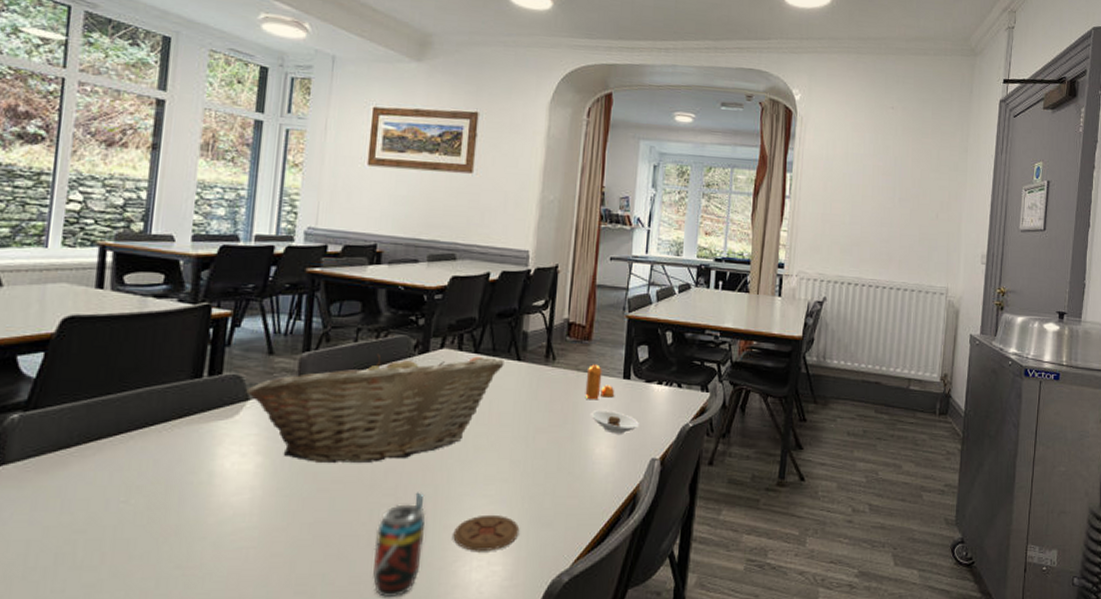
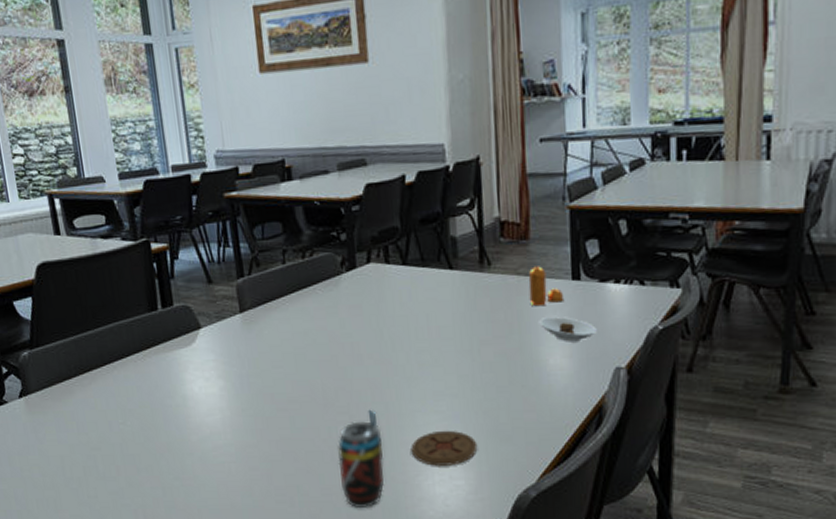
fruit basket: present [246,354,504,464] -> none [197,268,436,385]

